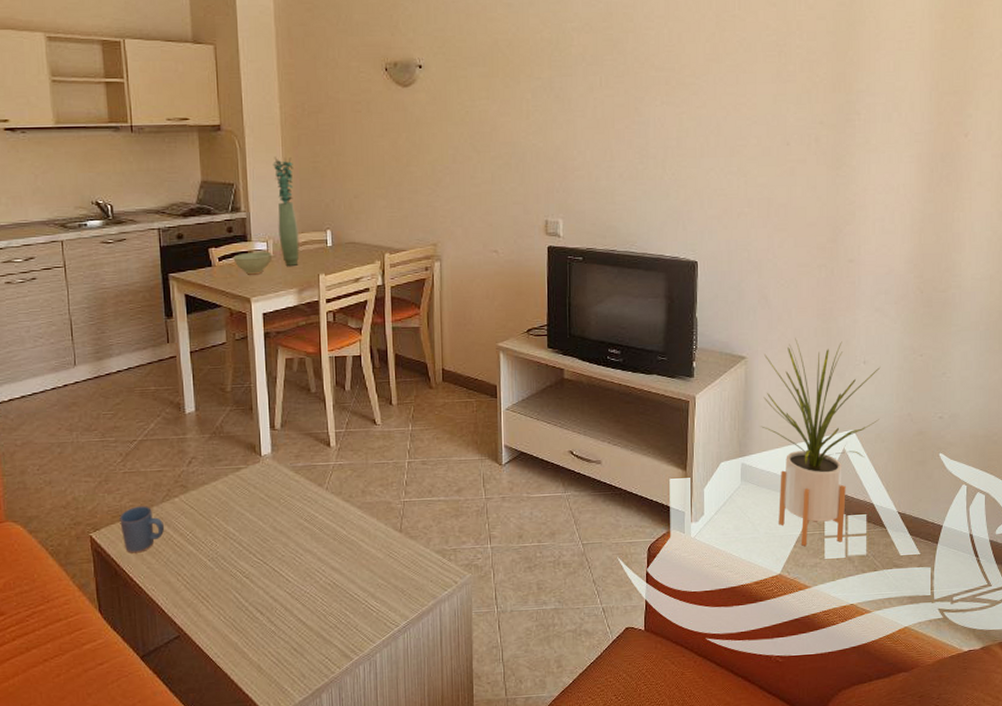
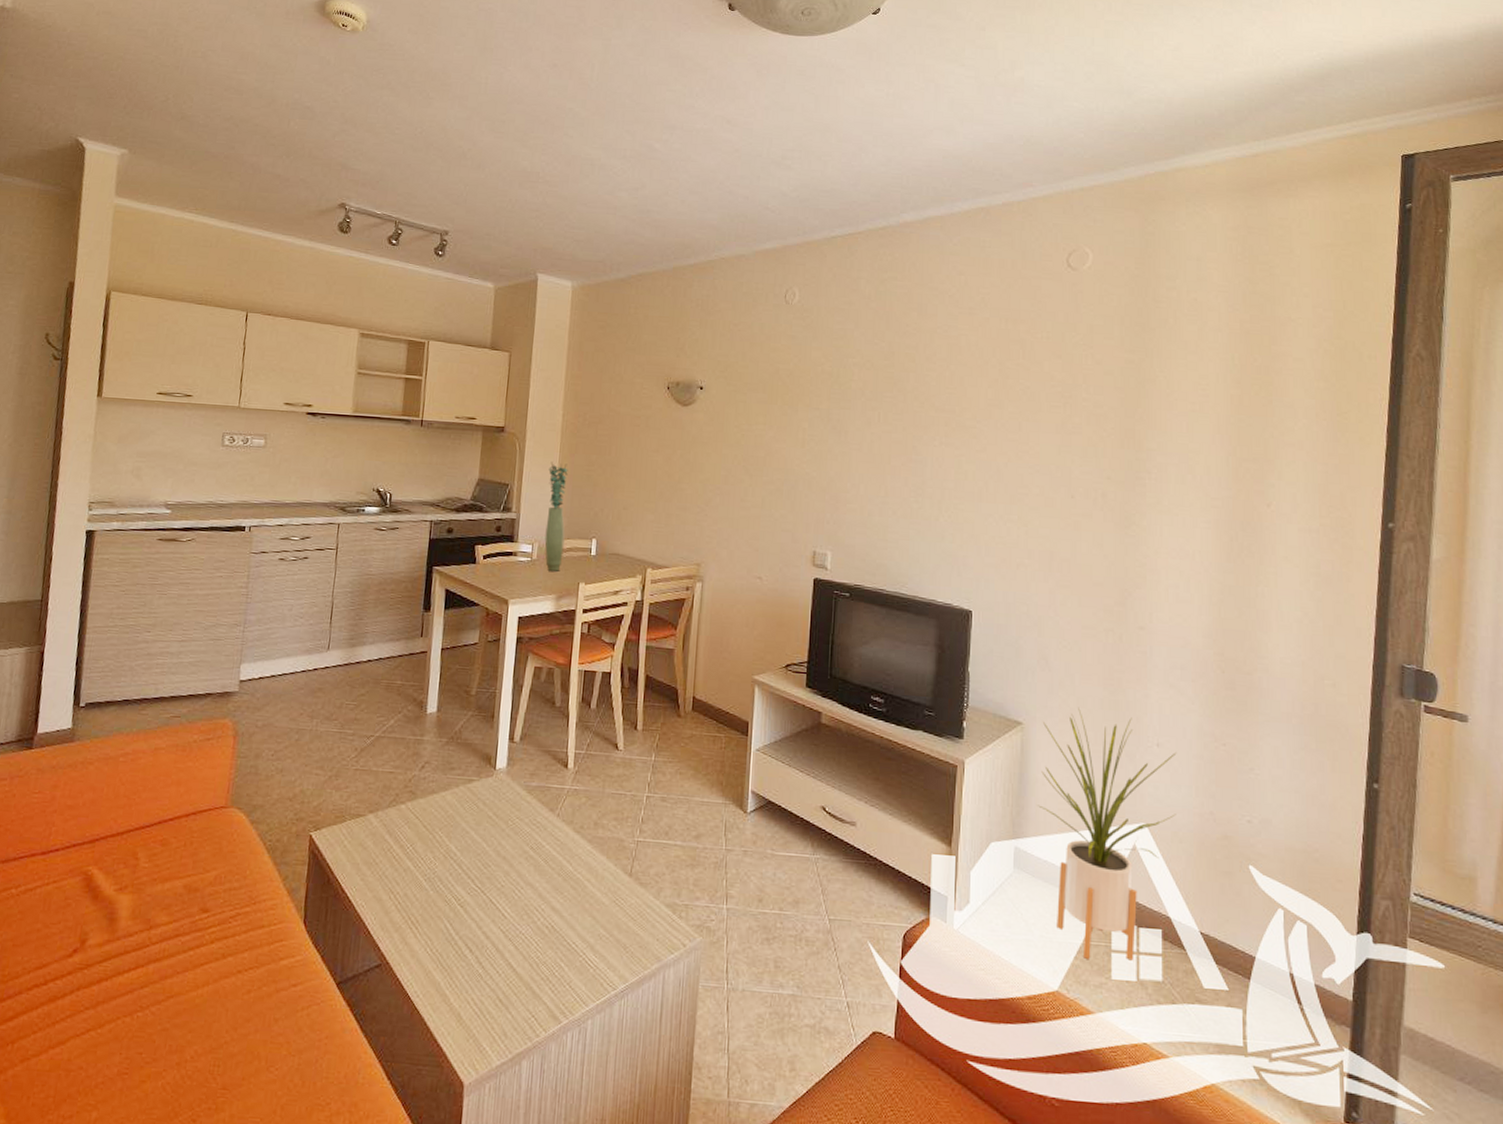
mug: present [119,506,165,553] -> none [342,808,387,861]
bowl: present [233,252,273,275] -> none [497,553,536,577]

